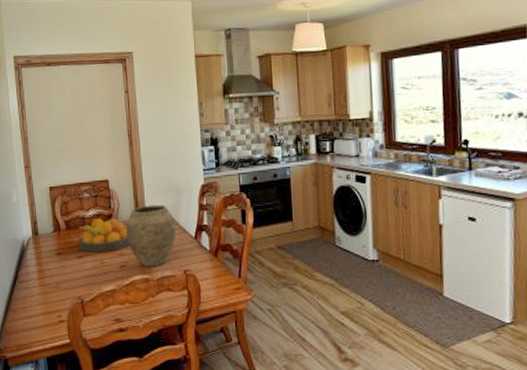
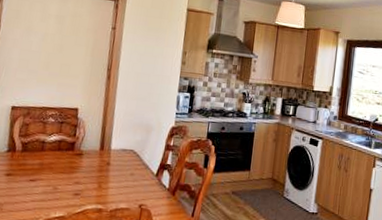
fruit bowl: present [77,218,129,252] -> none [32,144,90,179]
vase: present [125,204,176,268] -> none [86,138,140,199]

